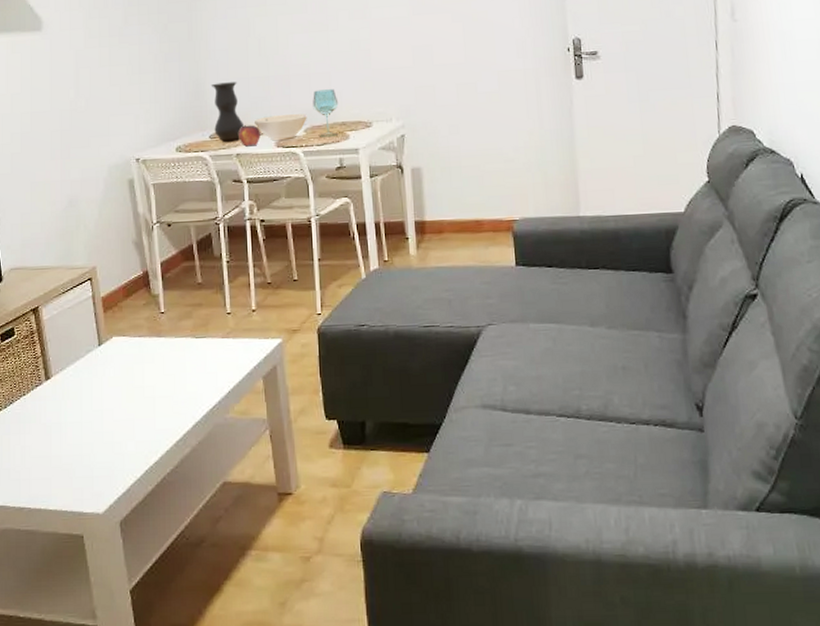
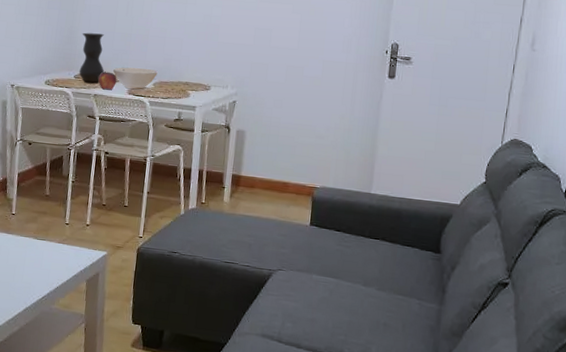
wine glass: present [313,89,339,138] -> none [164,52,186,94]

